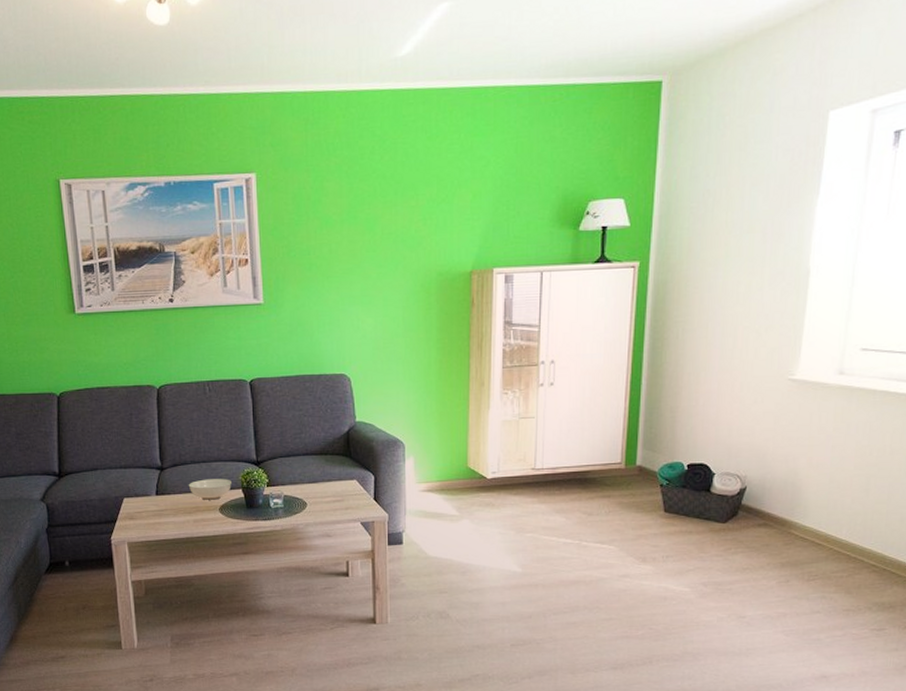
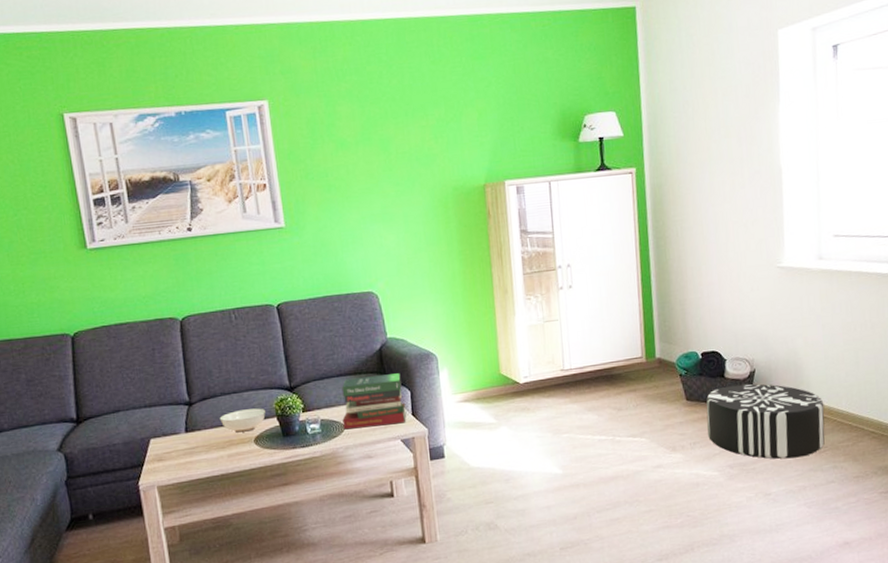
books: none [305,457,369,507] -> present [341,373,407,430]
pouf: none [684,501,821,583] -> present [706,384,825,459]

